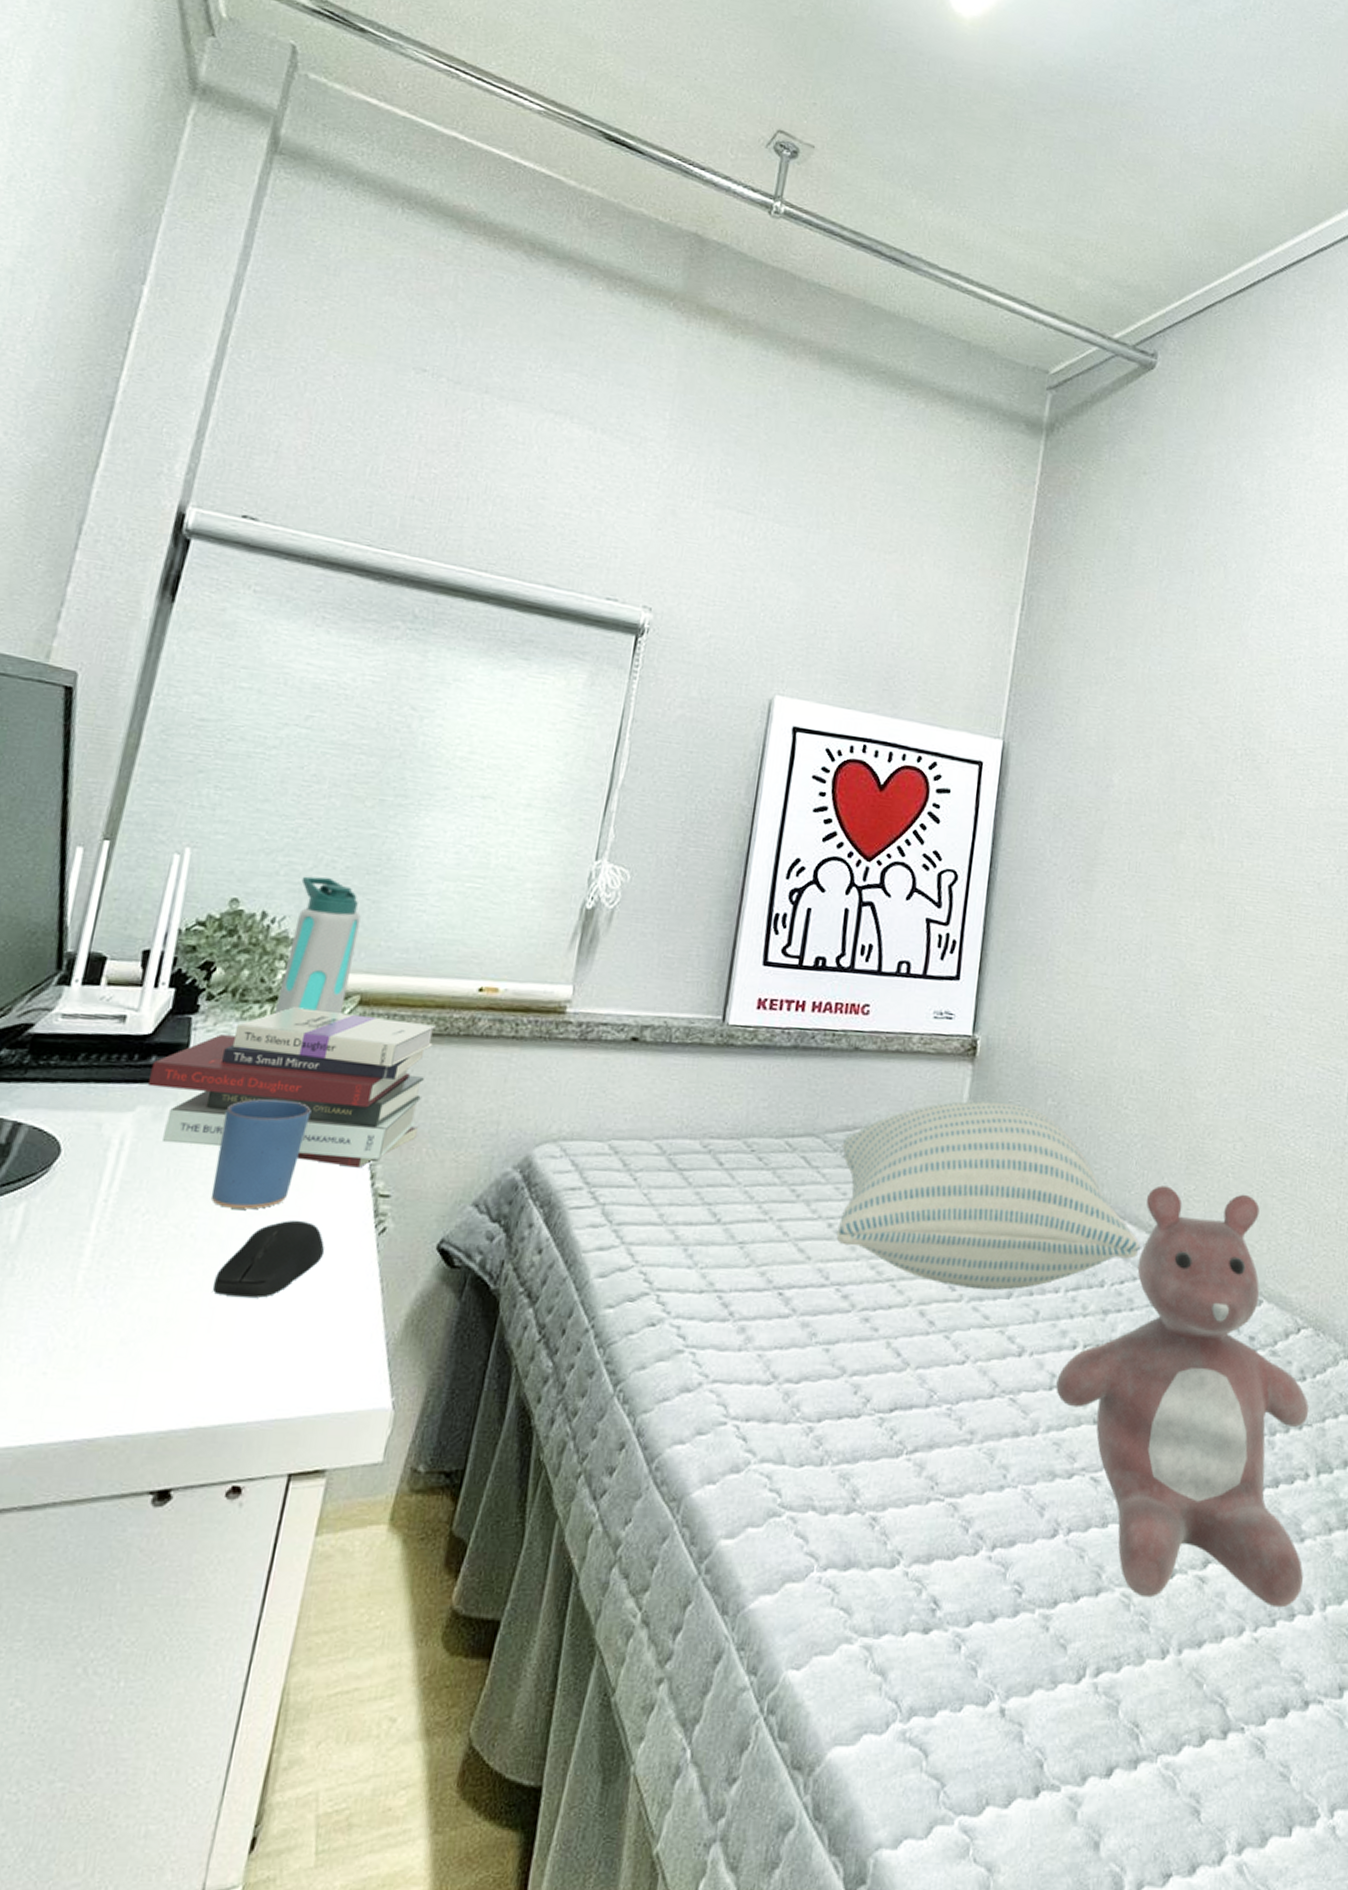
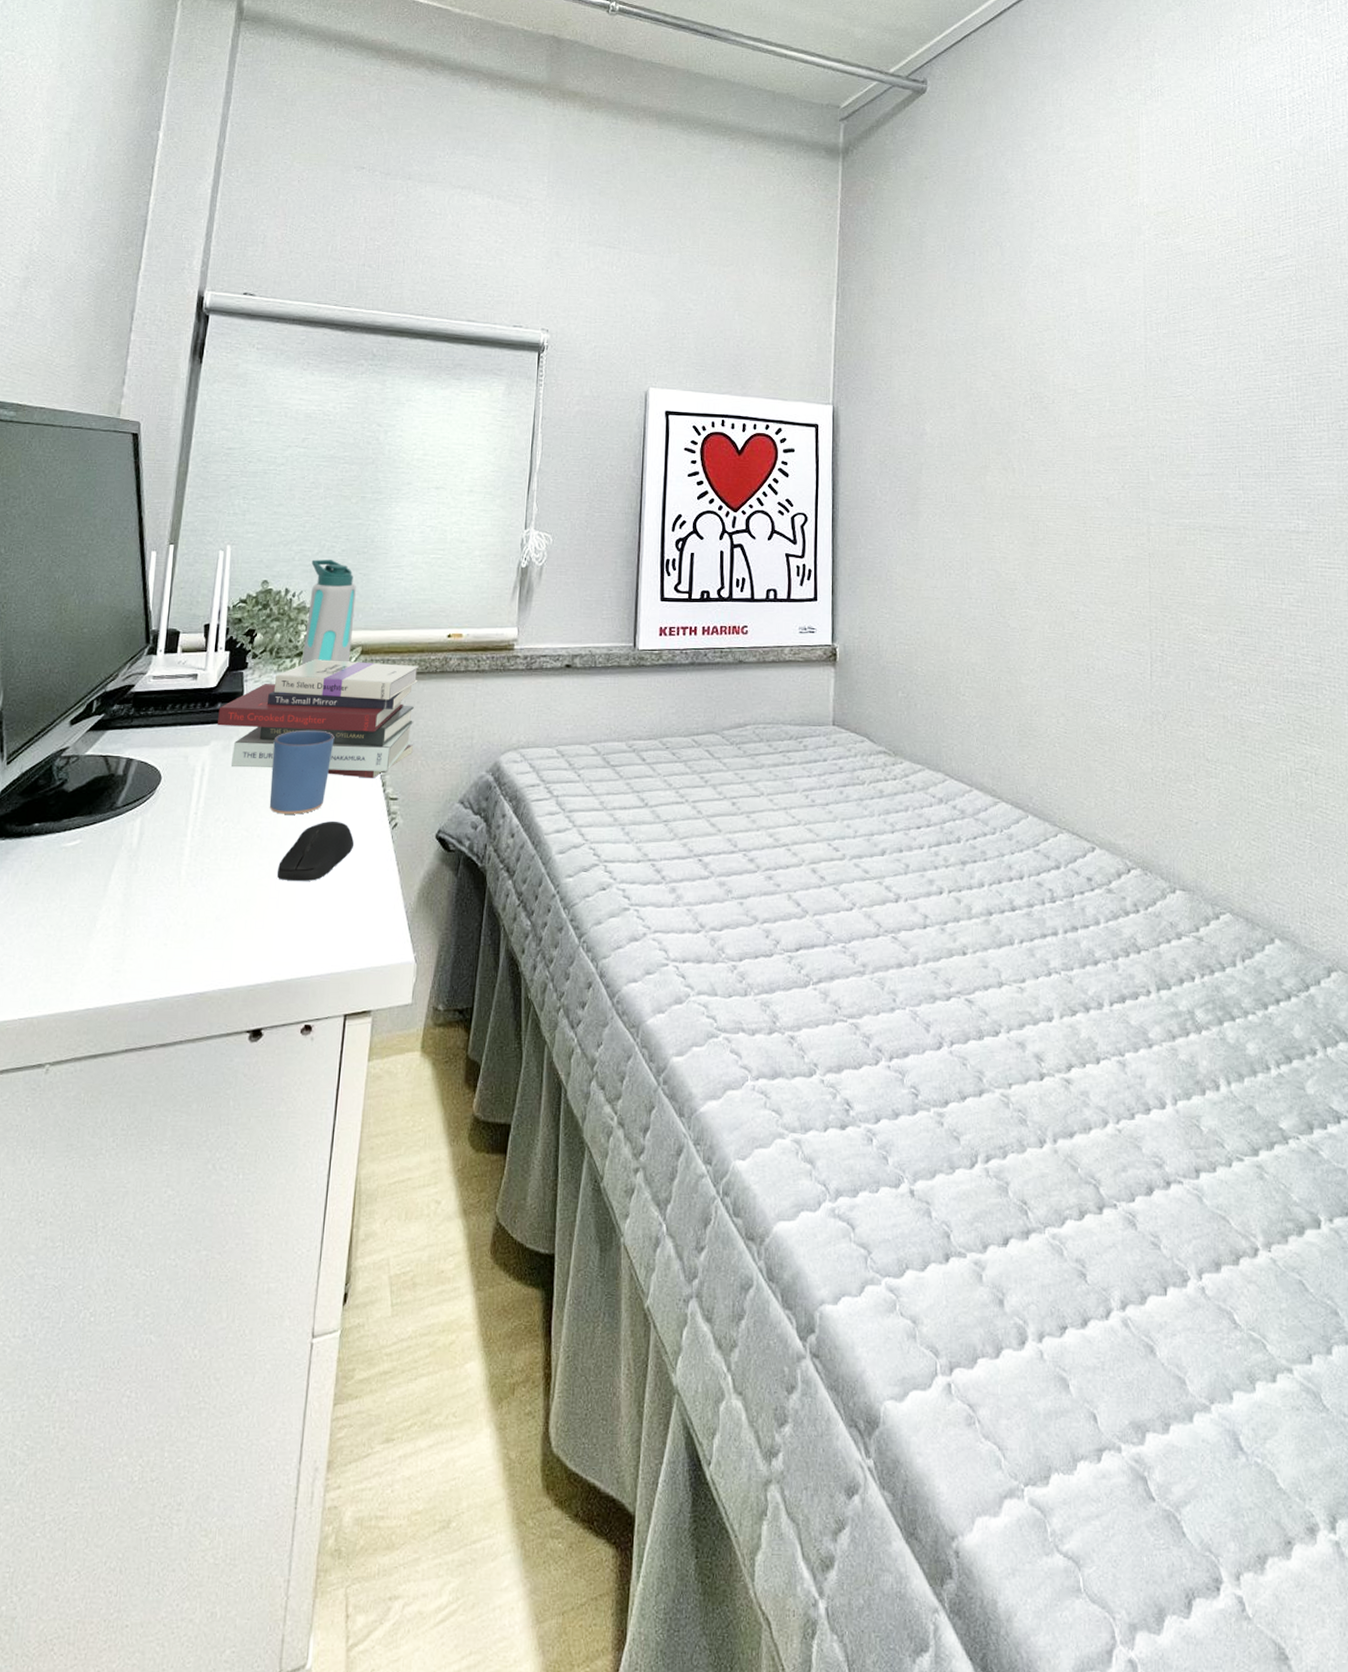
pillow: present [836,1101,1140,1291] -> none [737,696,987,850]
stuffed animal: present [1056,1185,1310,1608] -> none [929,757,1155,1104]

